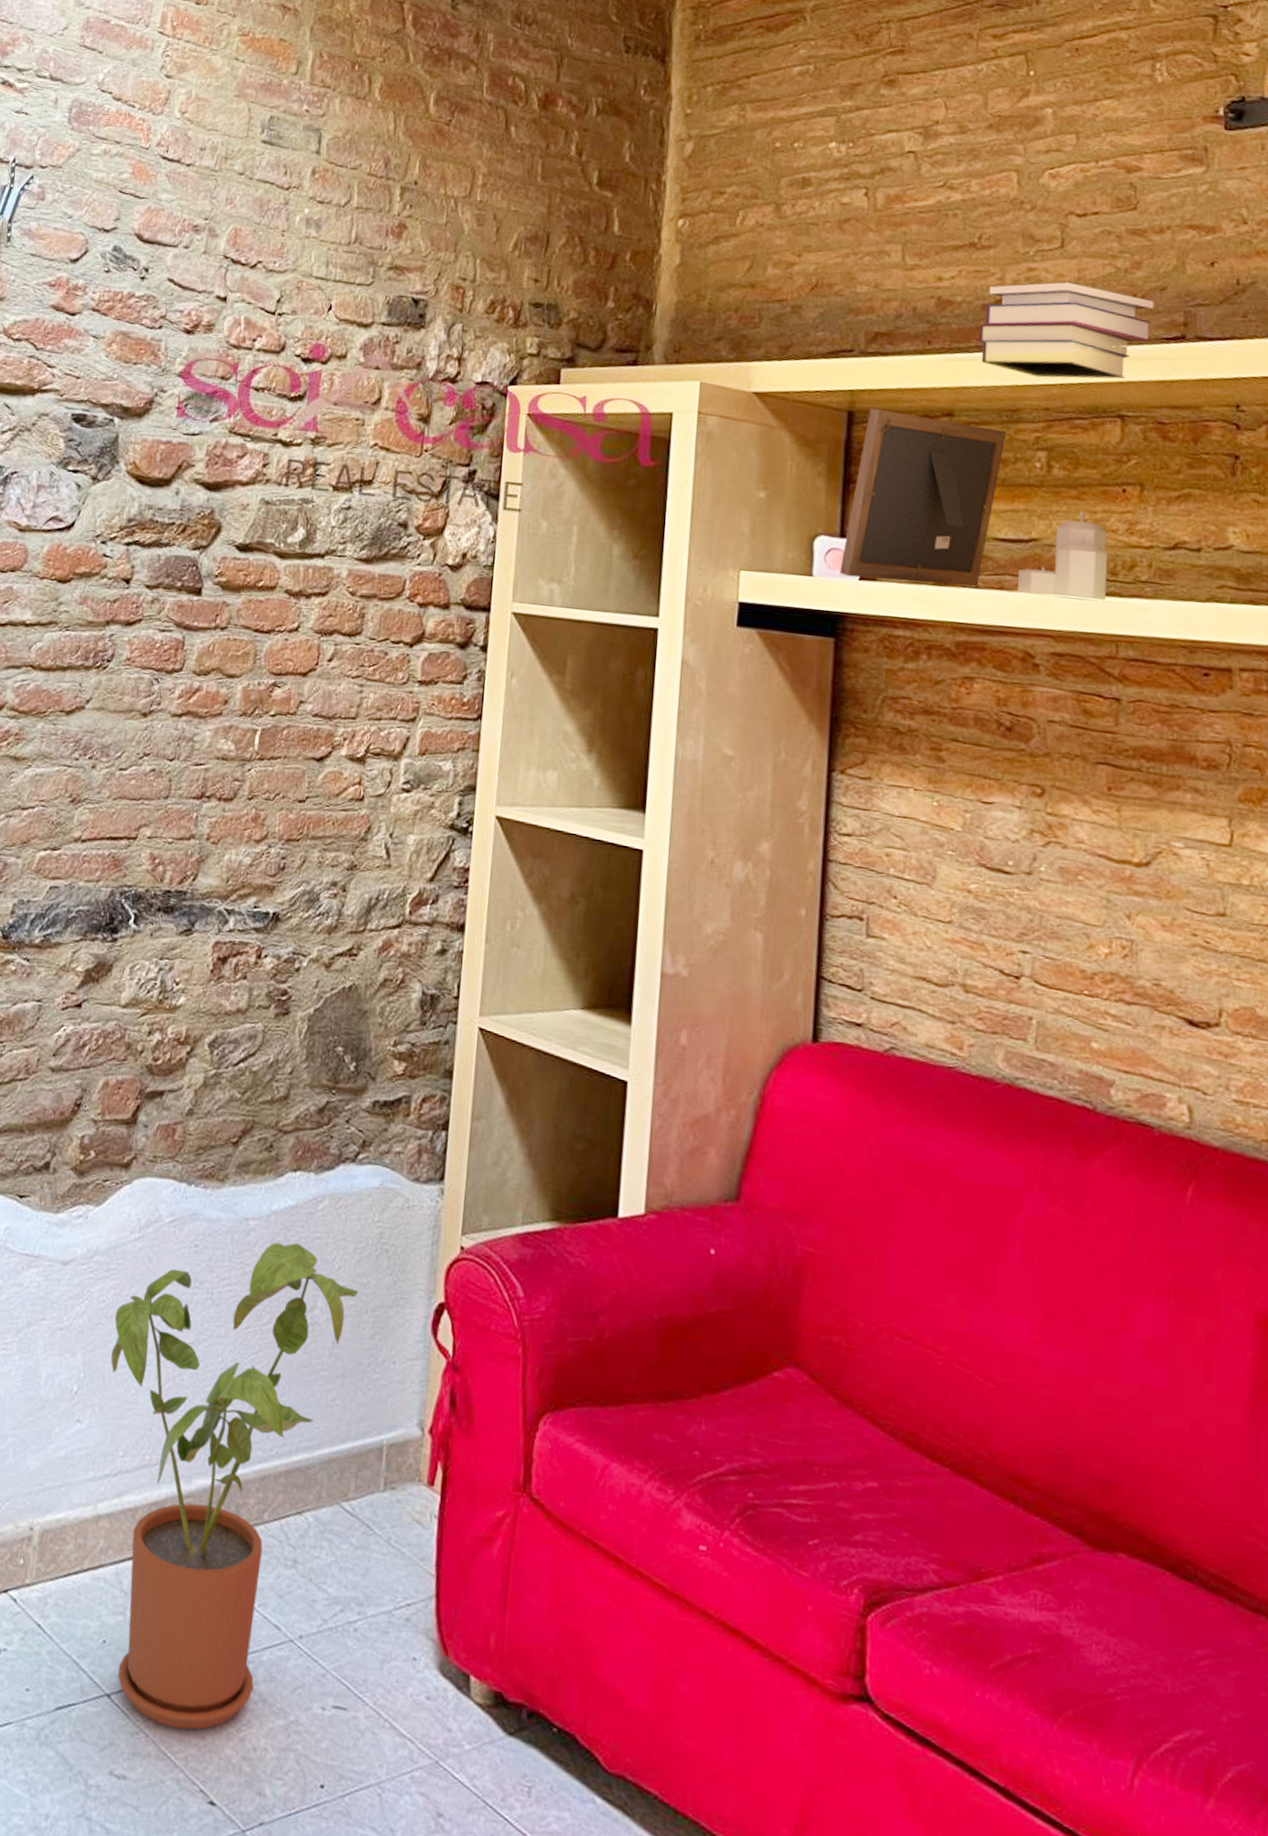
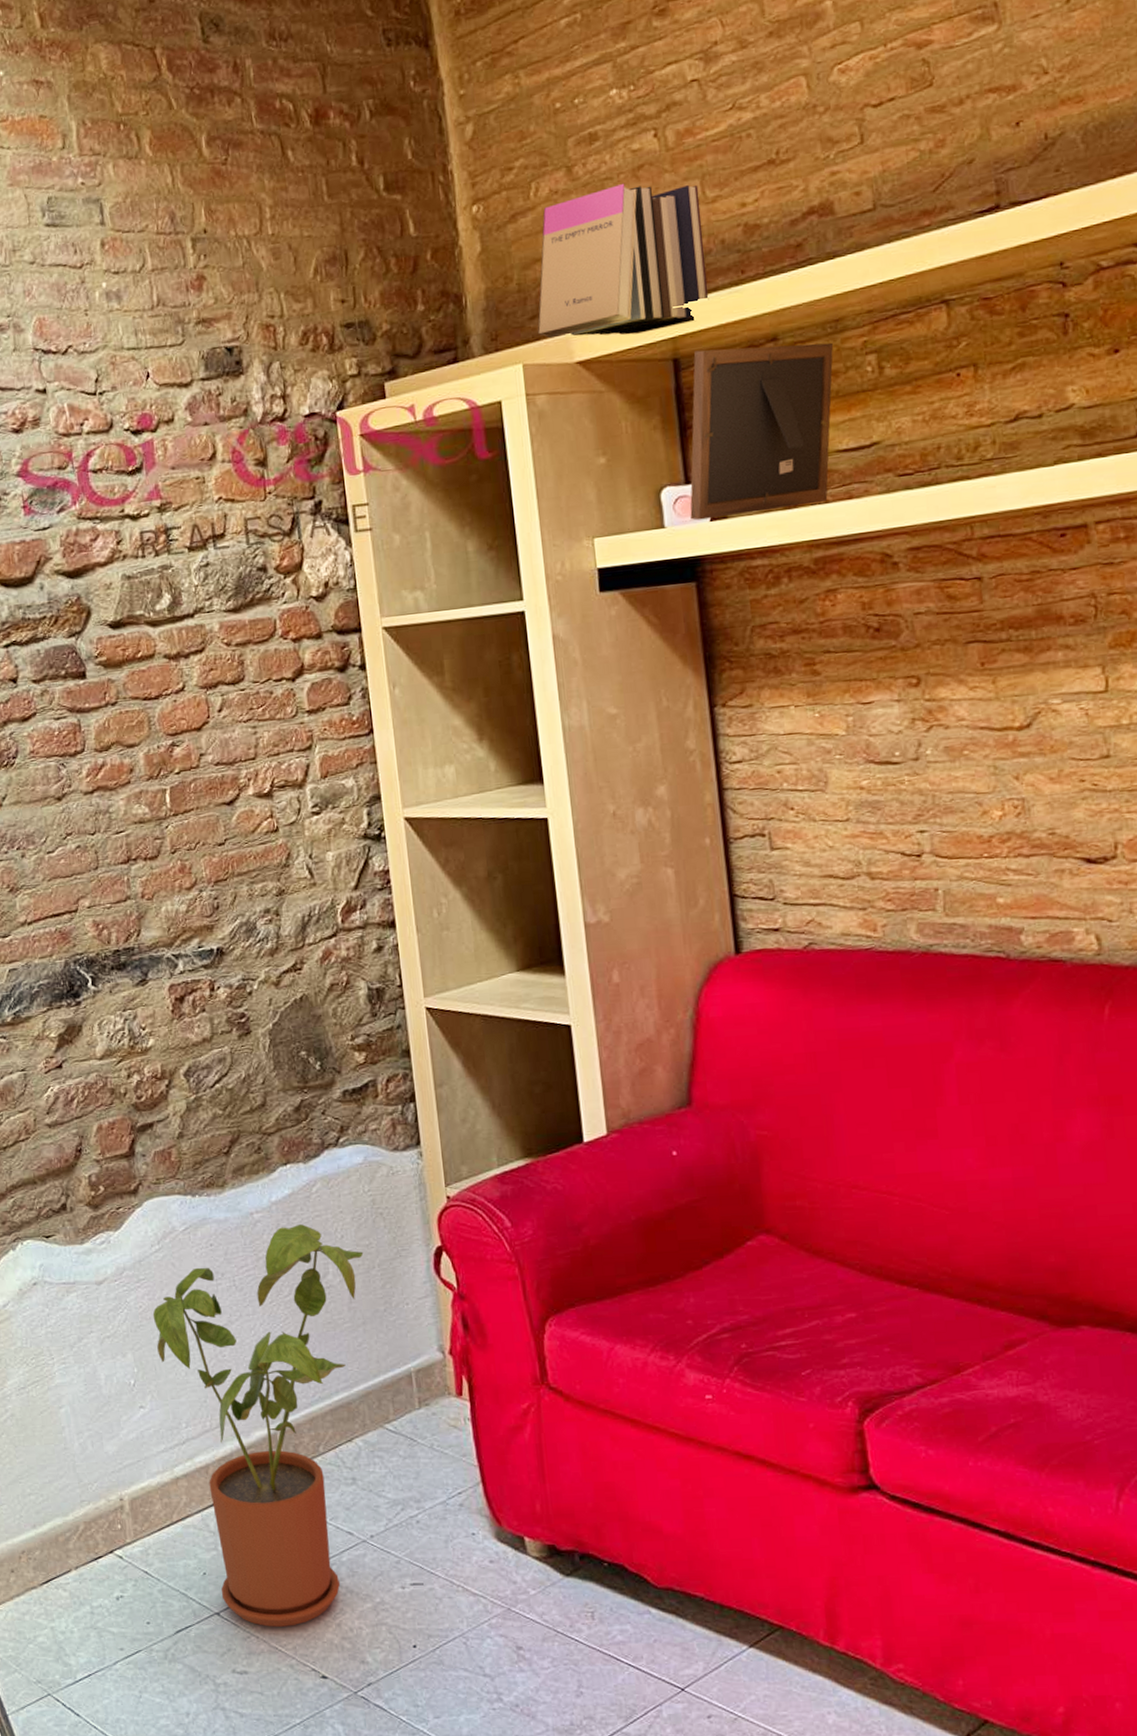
books: none [721,232,899,380] -> present [538,184,709,339]
books: present [978,282,1154,379] -> none [789,176,964,282]
candle: present [1017,510,1108,600] -> none [864,403,954,497]

